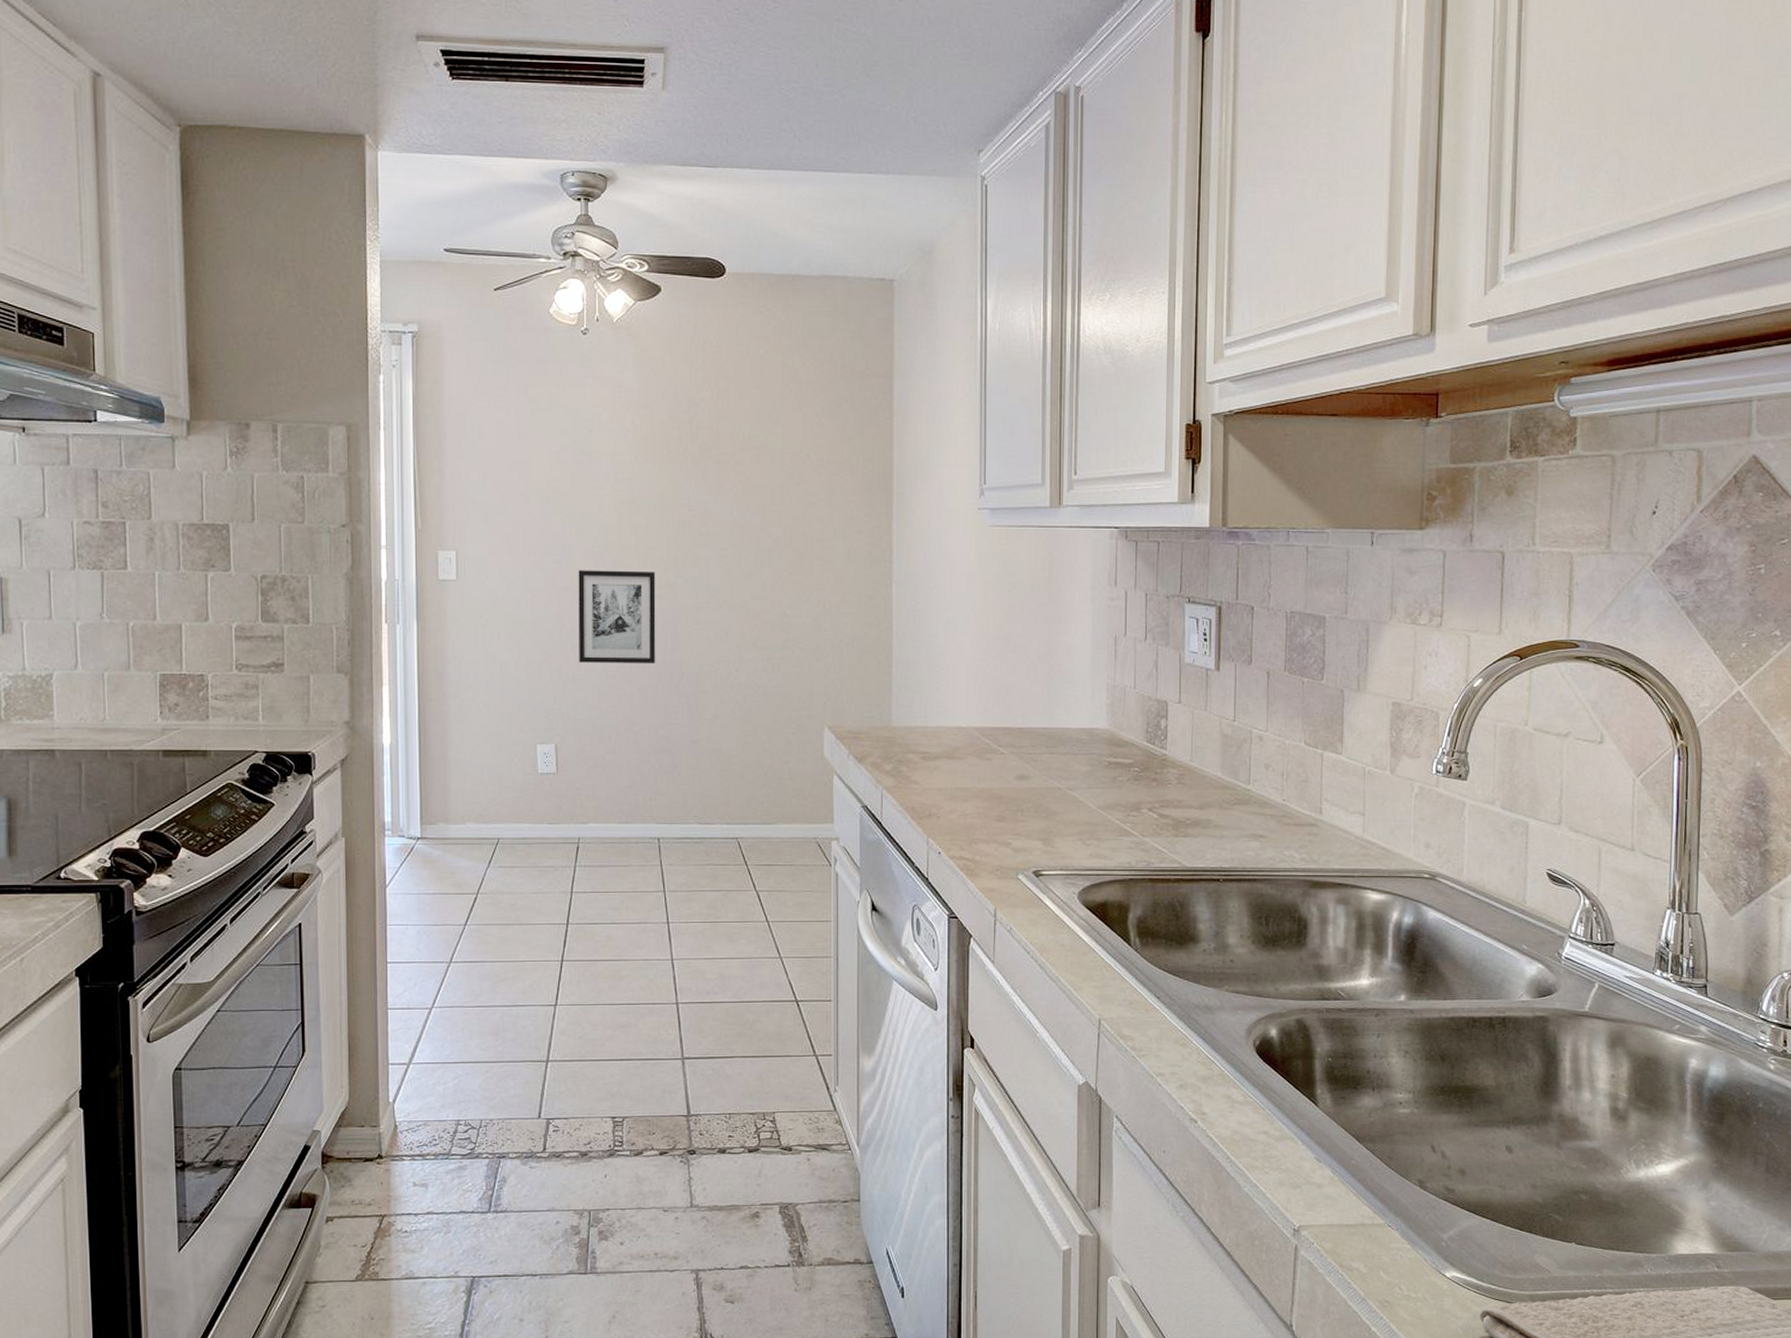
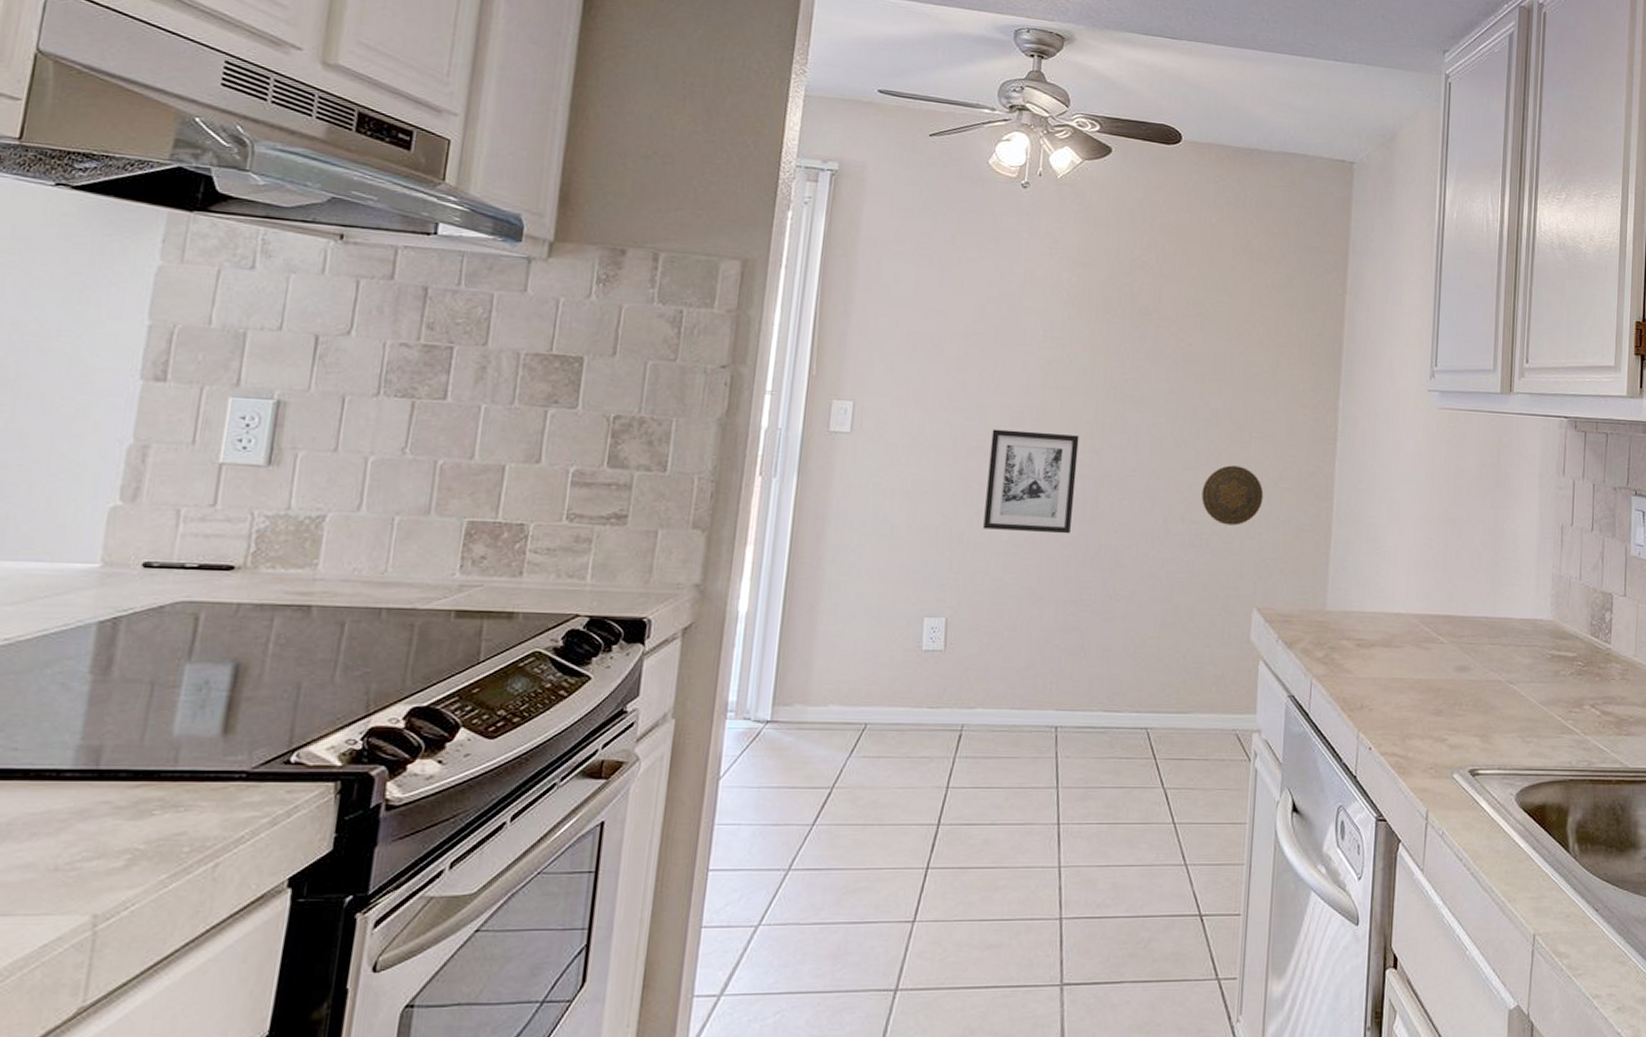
decorative plate: none [770,593,827,650] -> present [1201,465,1264,526]

